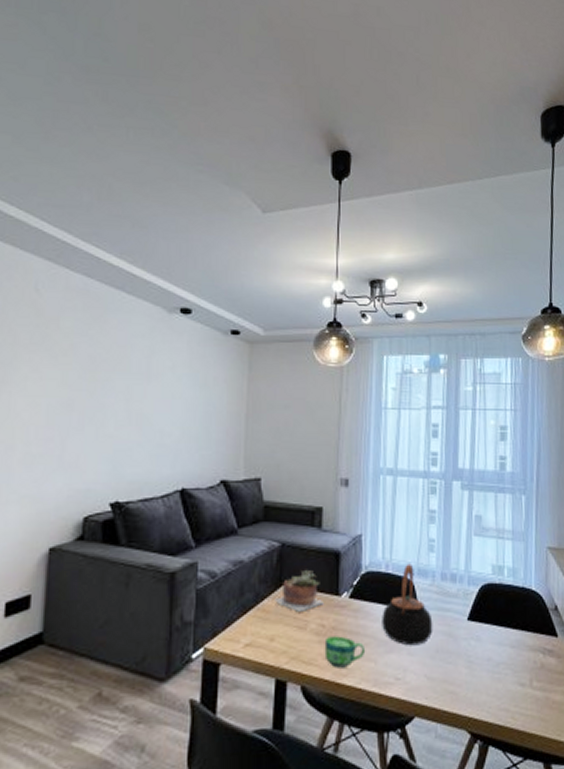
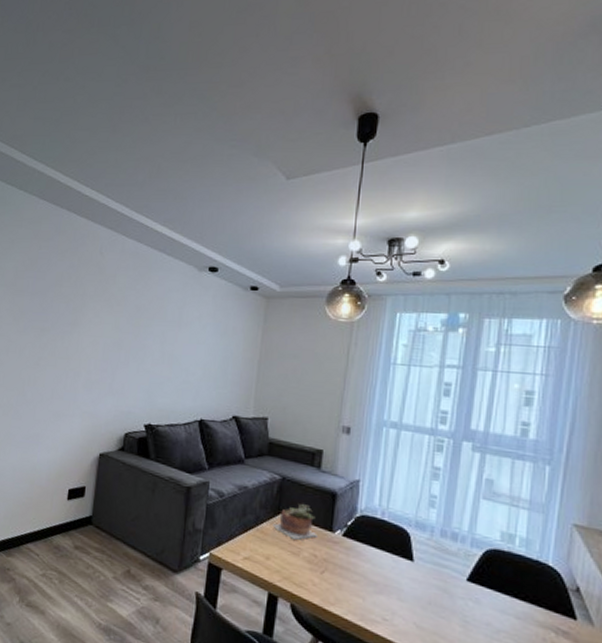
cup: present [324,636,366,668] -> none [314,566,355,598]
teapot: present [382,563,433,646] -> none [373,514,428,594]

